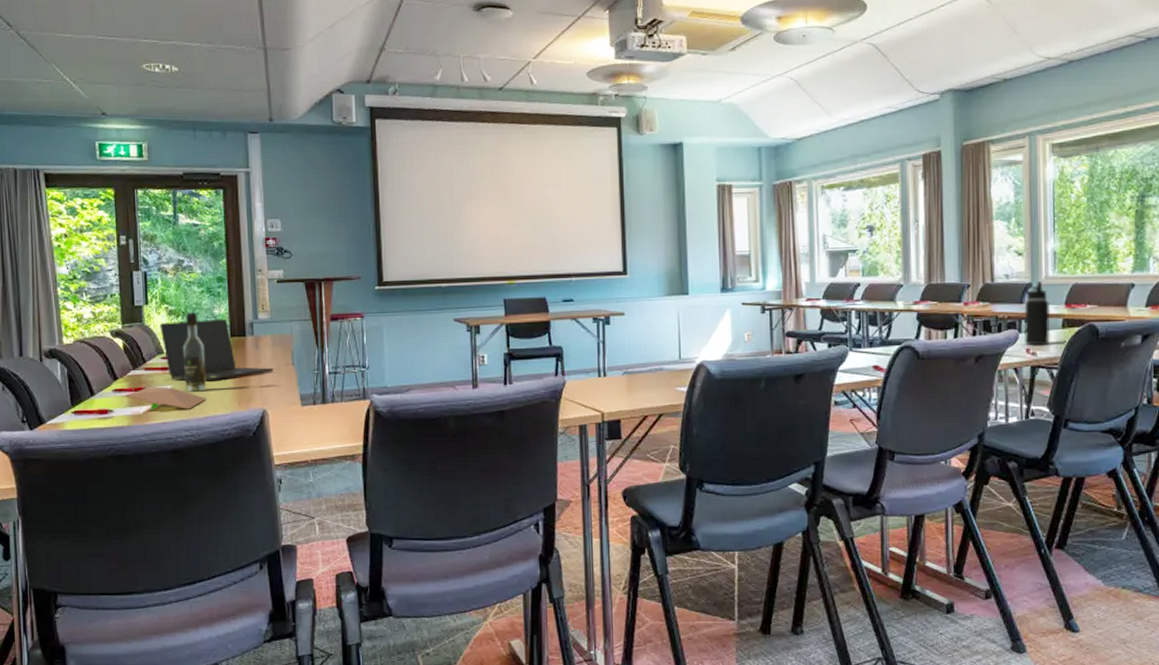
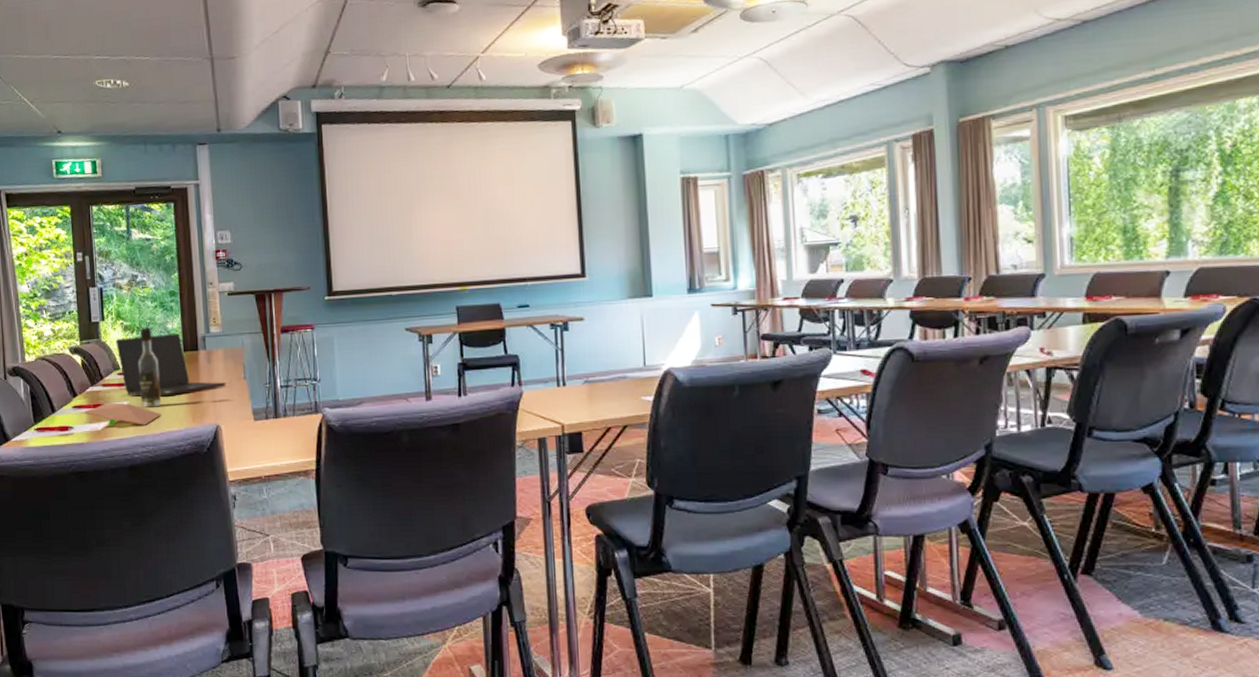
water bottle: present [1023,281,1051,346] -> none [1035,271,1069,345]

